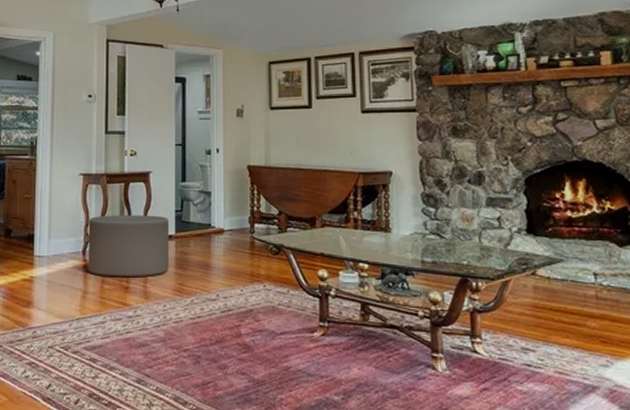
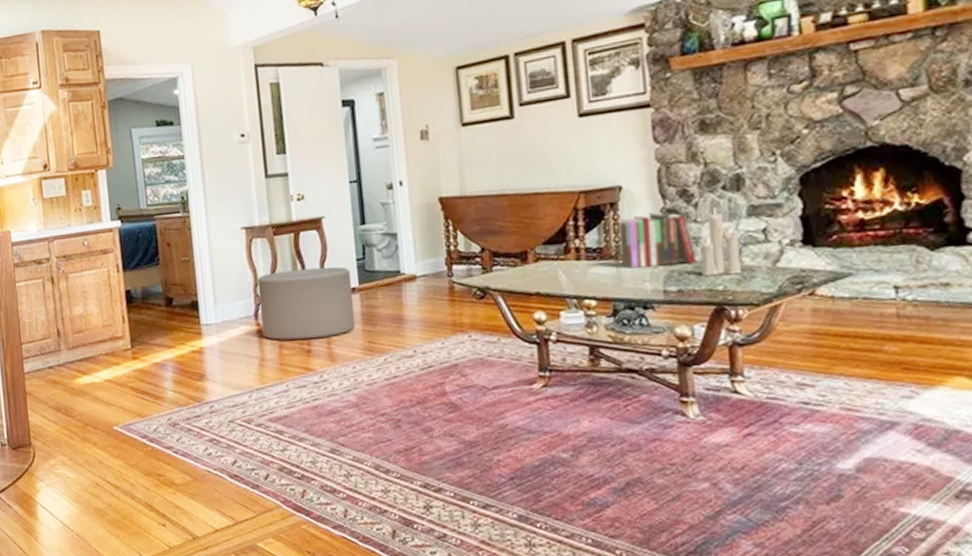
books: none [388,196,448,241] -> present [618,212,698,269]
candle: none [451,196,481,253] -> present [701,207,741,276]

